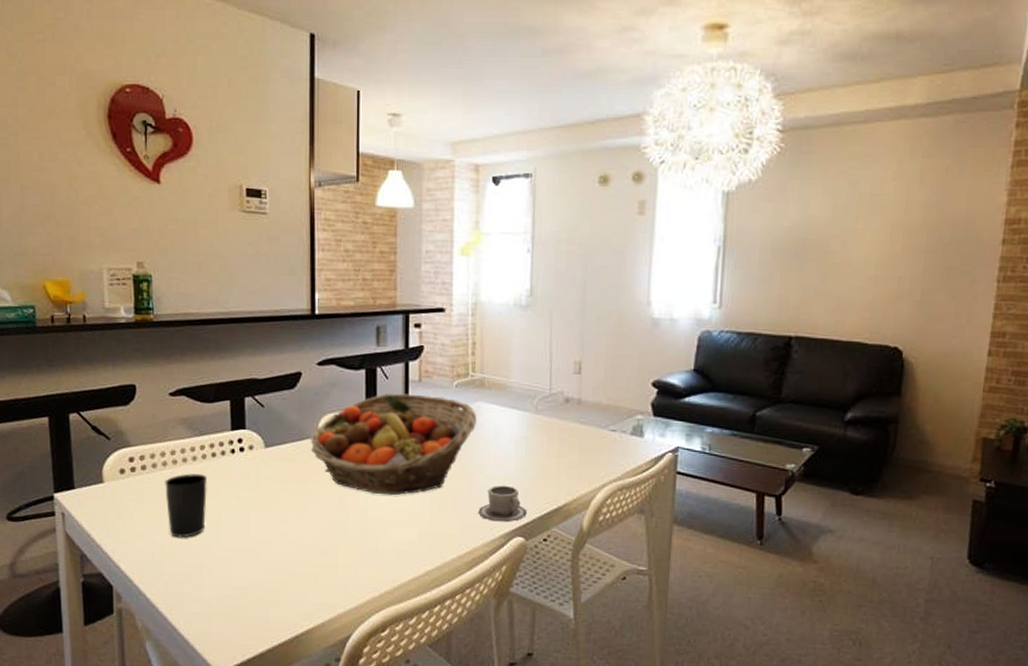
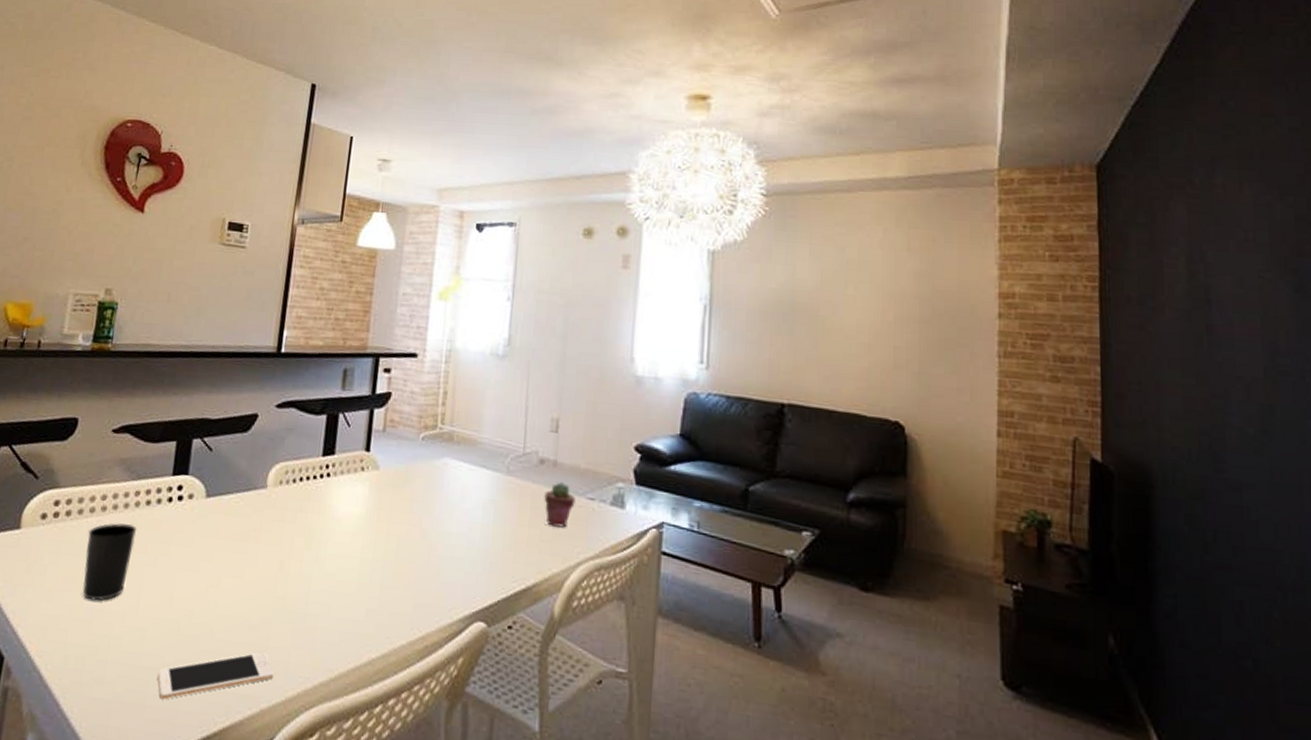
cell phone: none [246,570,345,611] -> present [157,651,274,700]
fruit basket: present [310,393,478,496] -> none [256,443,443,563]
cup: present [478,485,527,523] -> none [436,556,491,603]
potted succulent: none [570,417,599,457] -> present [544,482,576,528]

